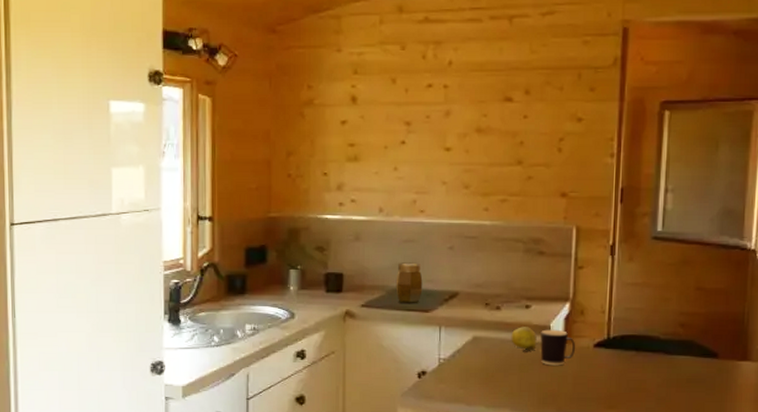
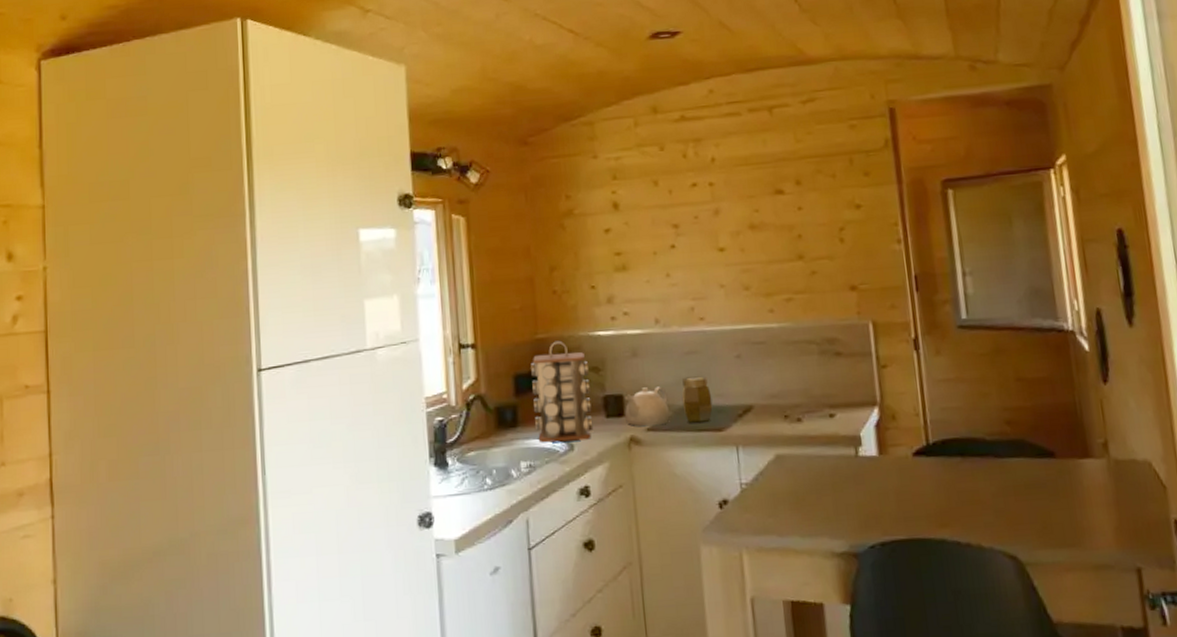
spice rack: none [261,220,314,311] -> present [531,340,594,443]
teapot: none [343,269,383,303] -> present [625,386,670,427]
fruit: present [511,327,537,352] -> none [817,438,848,469]
mug: present [540,329,576,366] -> none [850,439,893,482]

